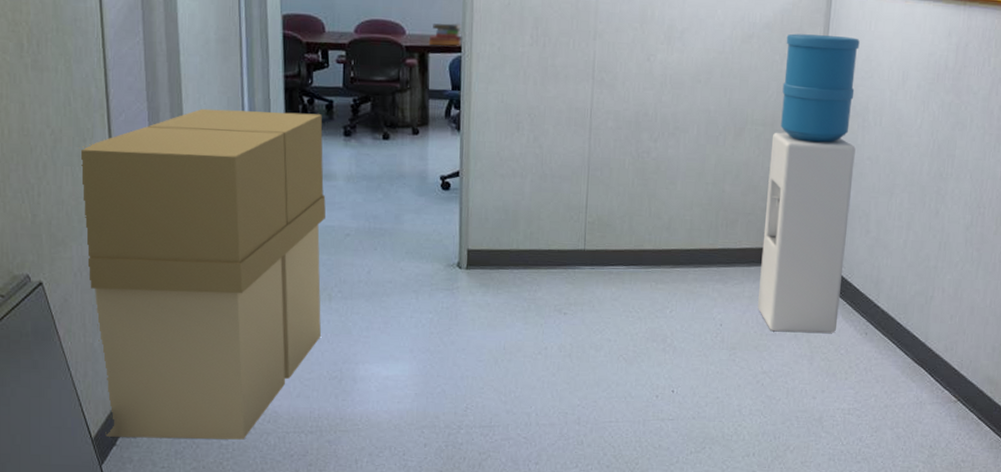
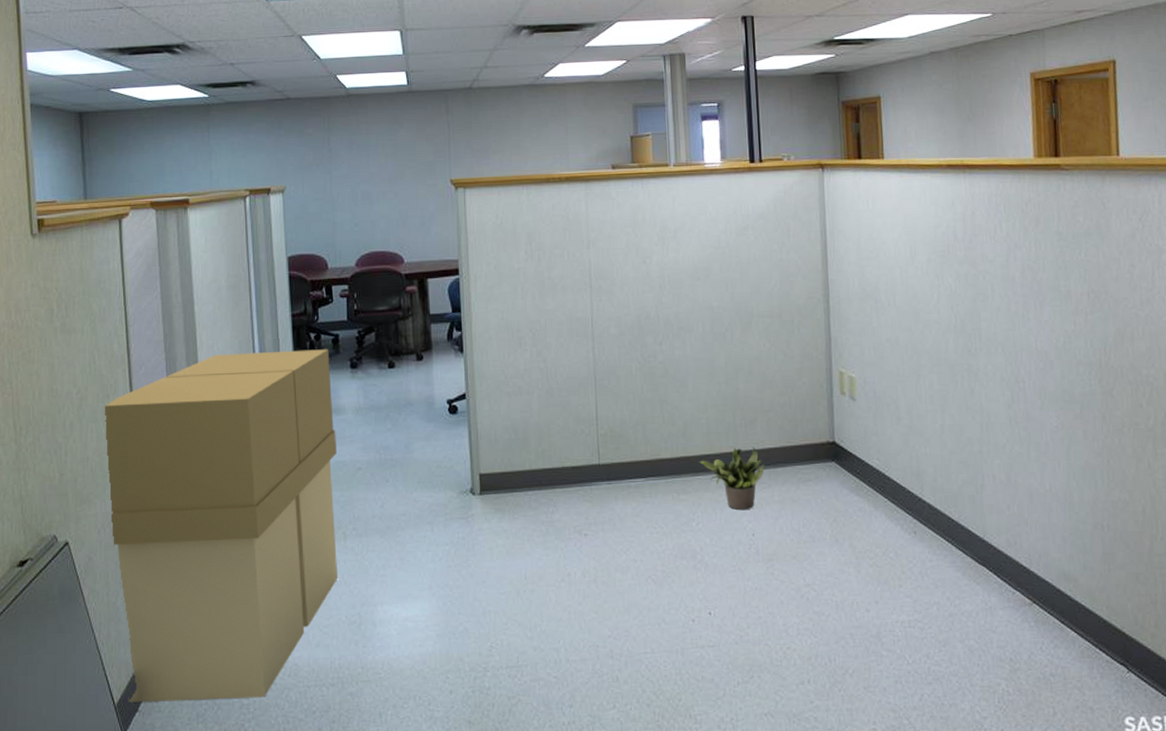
books: present [428,23,462,47] -> none [426,246,459,271]
potted plant: none [679,245,739,302] -> present [699,447,764,510]
water cooler: present [758,33,860,333] -> none [781,218,881,538]

